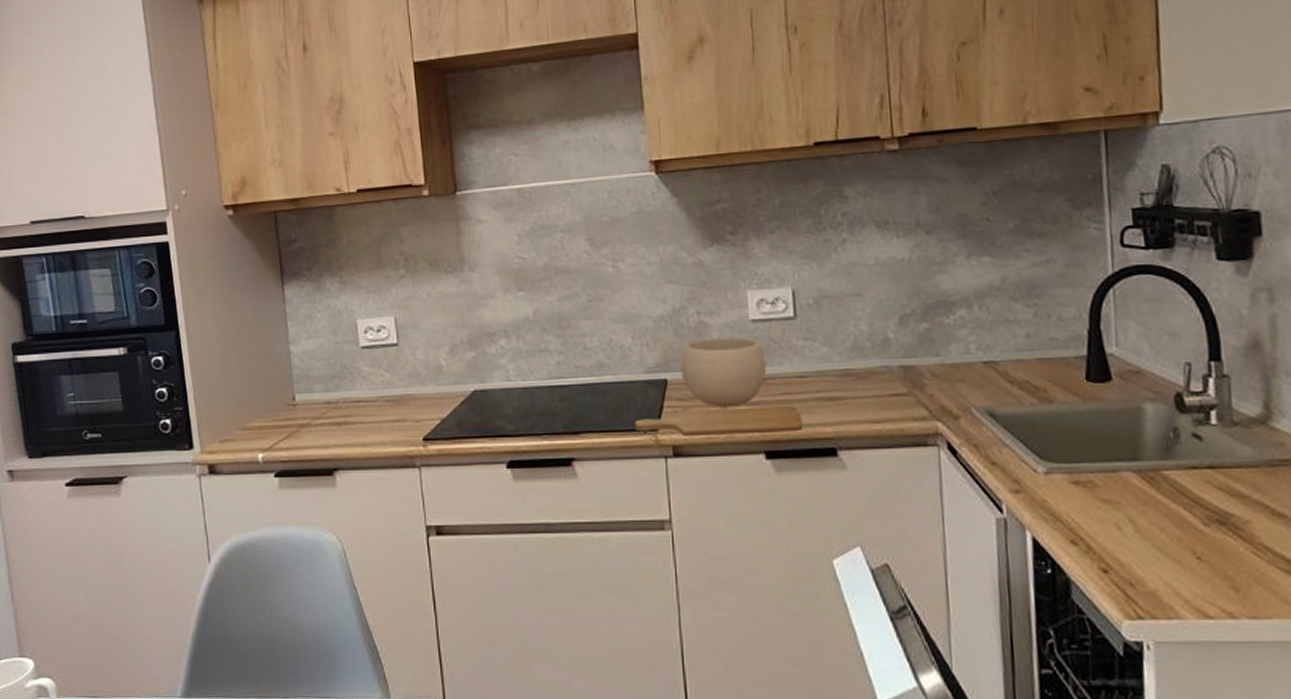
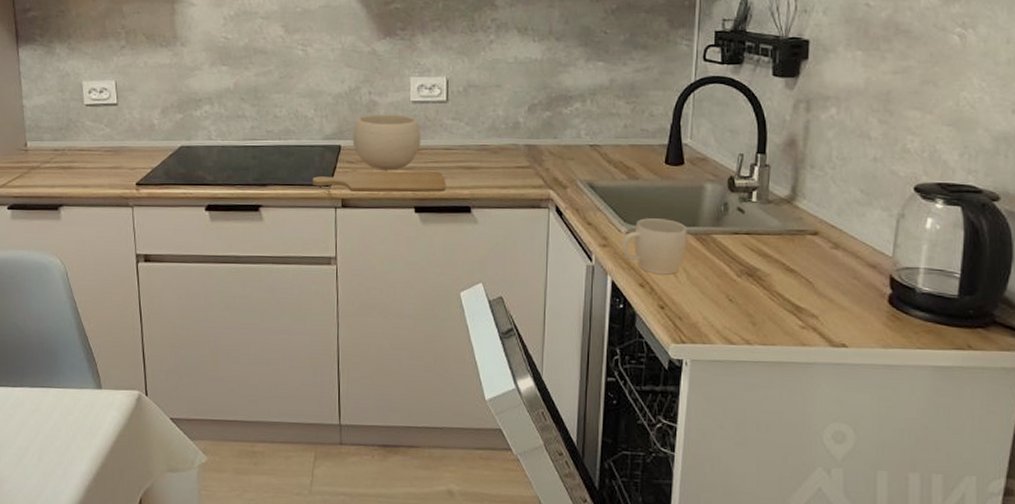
mug: none [1040,452,1130,527] -> present [622,218,687,275]

